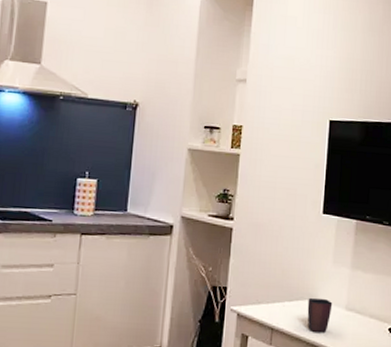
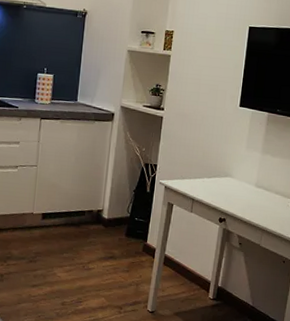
mug: present [307,297,333,332] -> none [222,175,245,204]

